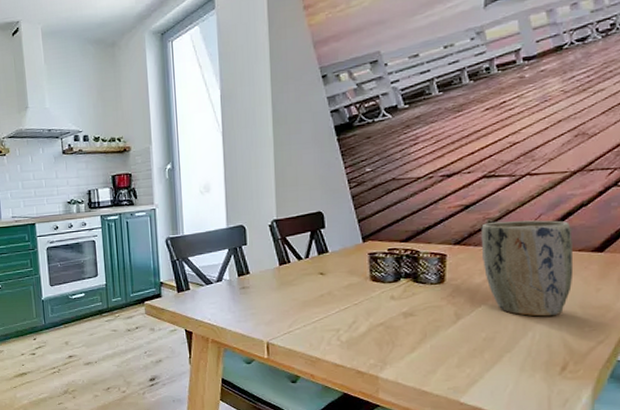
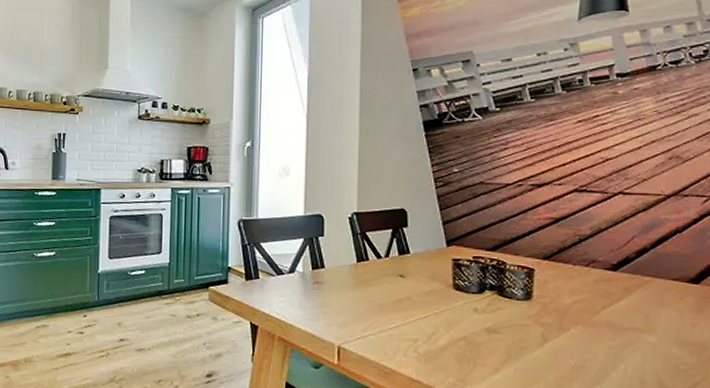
plant pot: present [481,220,574,317] -> none [571,239,668,349]

